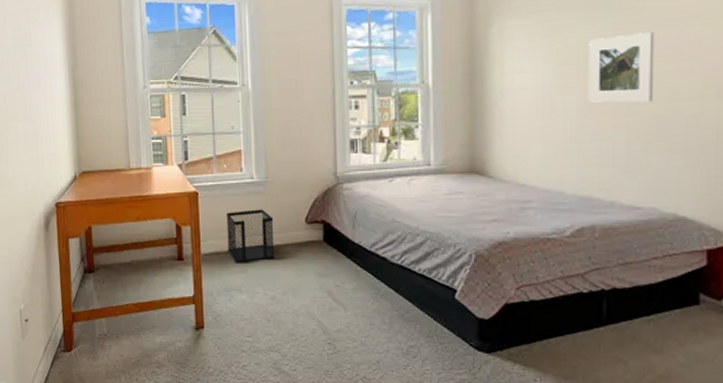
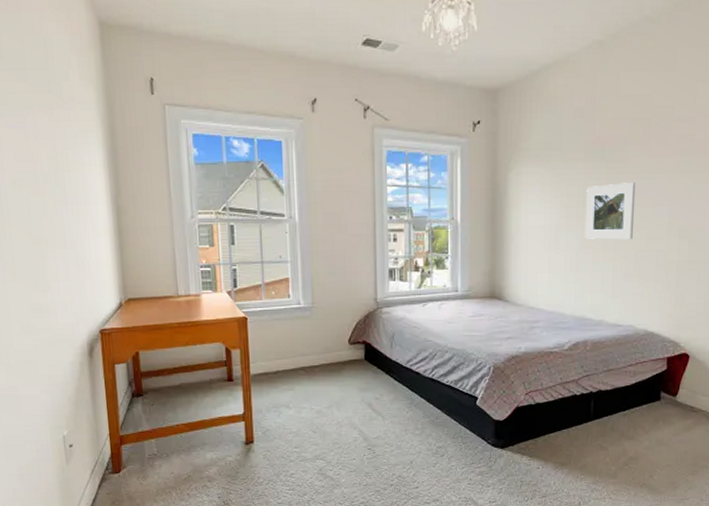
wastebasket: present [226,209,275,263] -> none [275,332,321,382]

